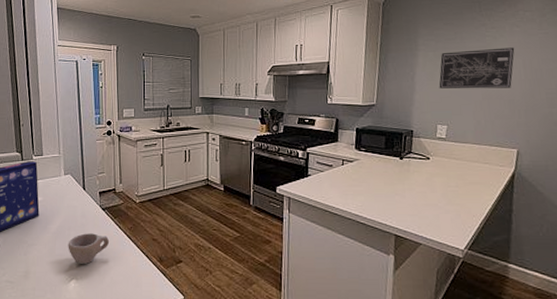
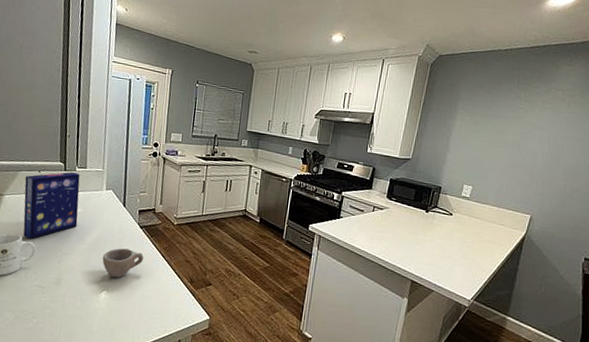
wall art: present [439,47,515,89] -> none [470,118,543,159]

